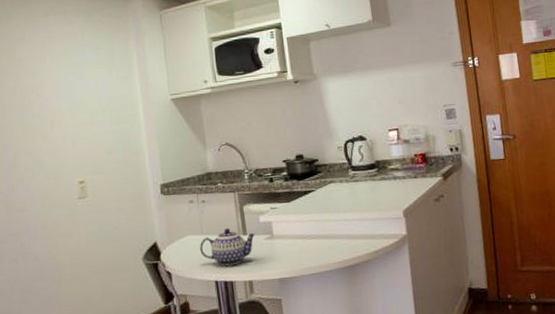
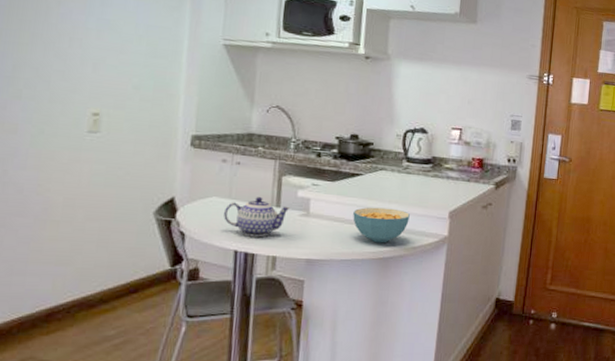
cereal bowl: none [313,217,367,253] -> present [353,207,410,243]

